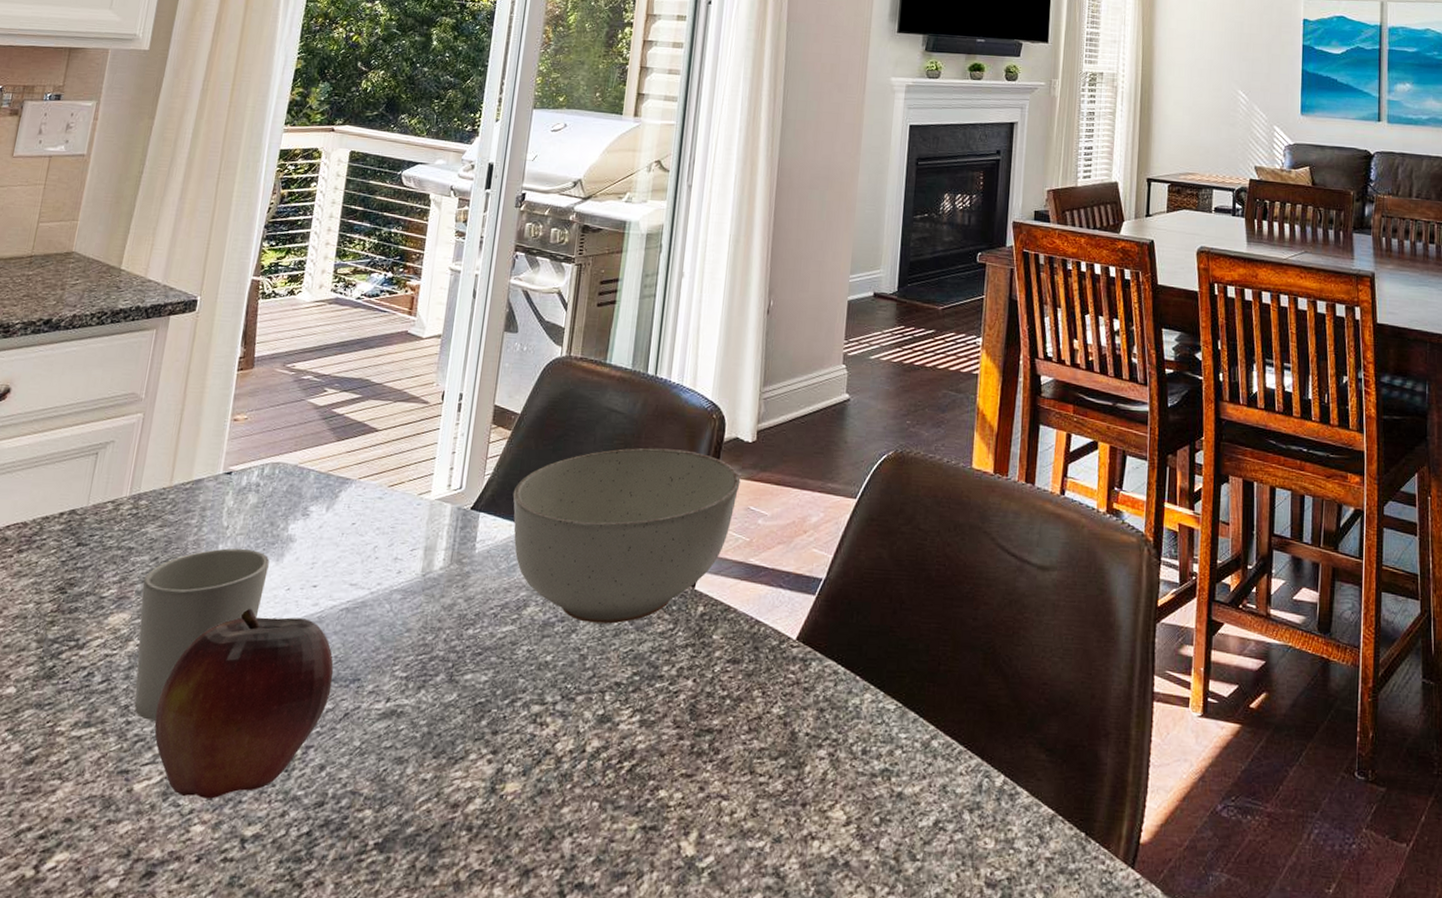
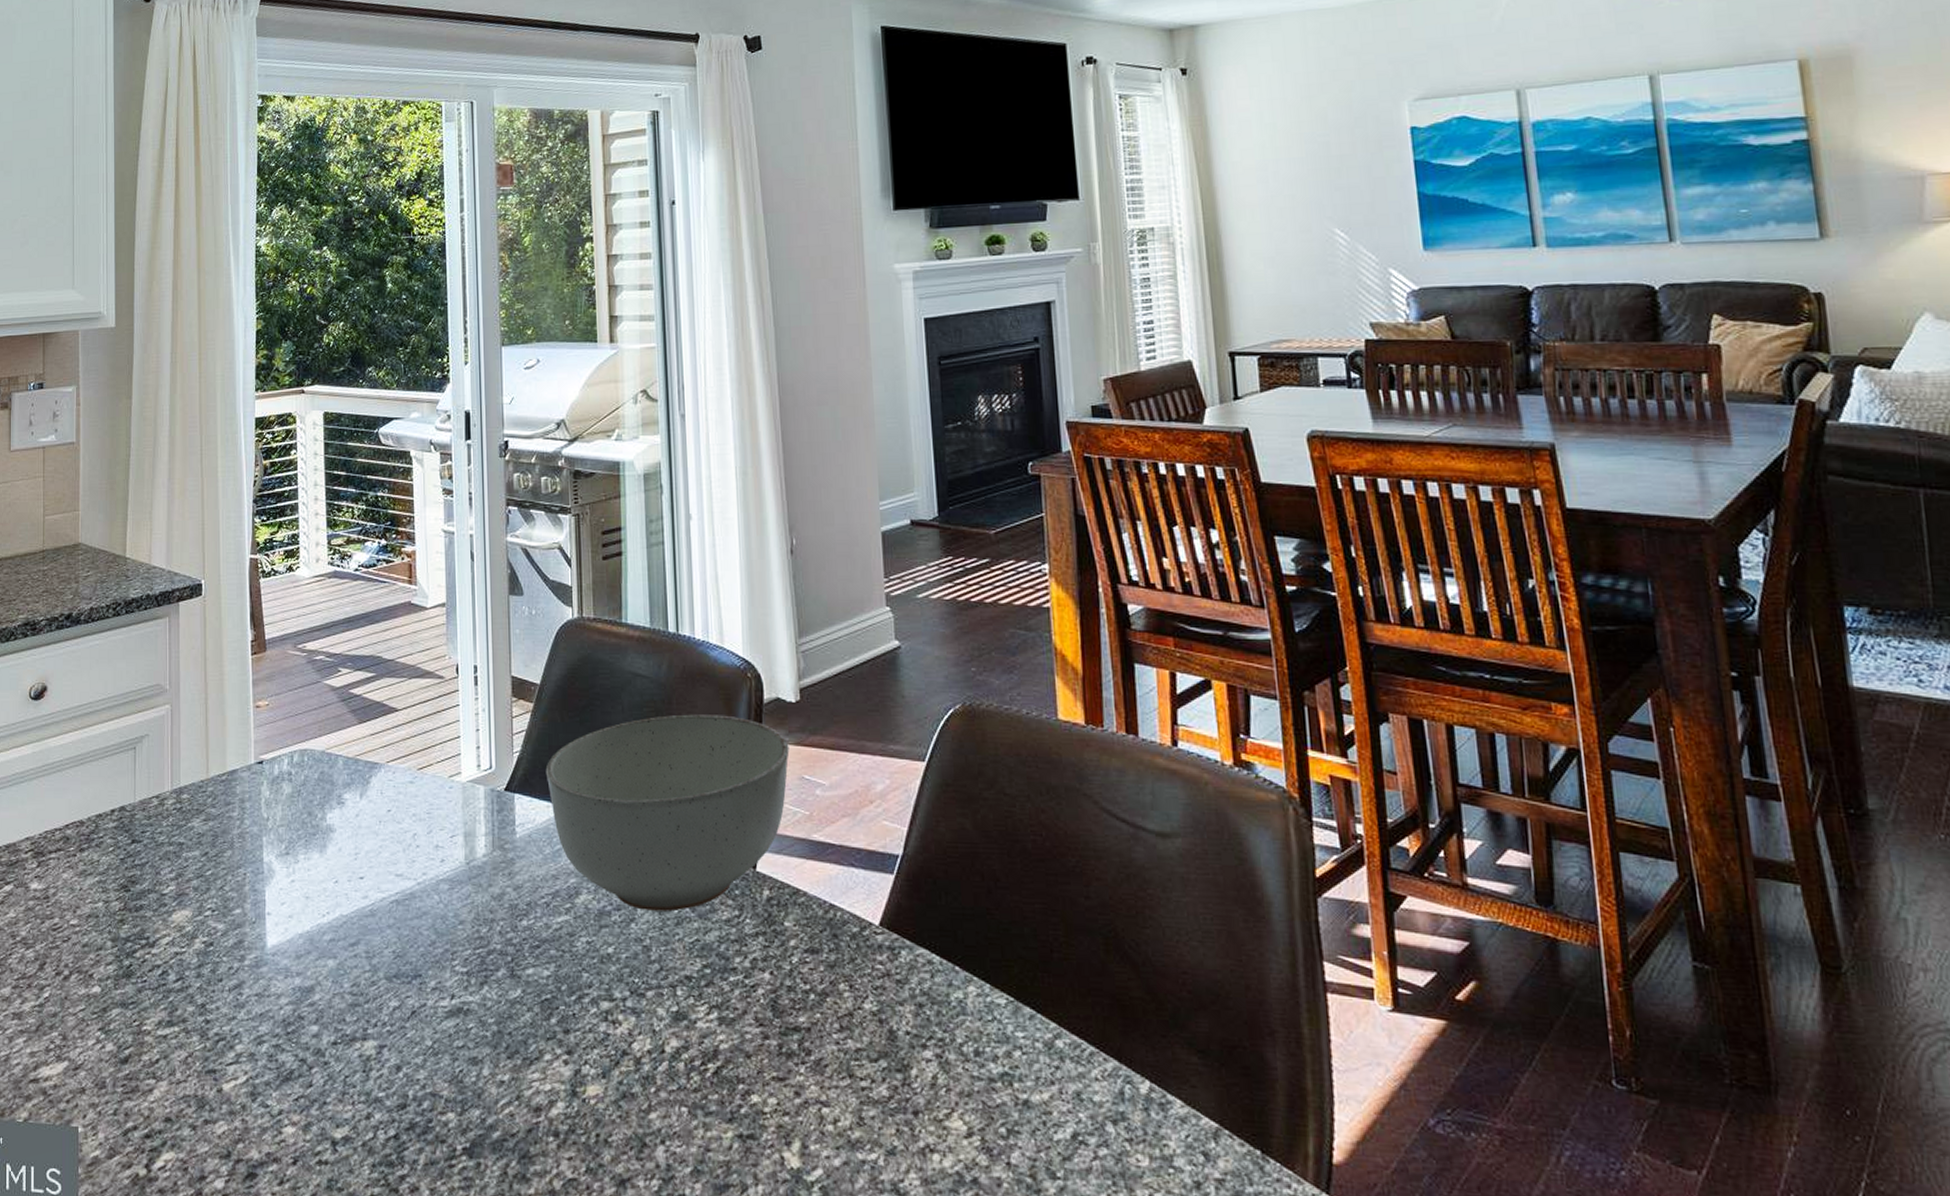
mug: present [134,548,270,721] -> none [198,840,314,1019]
fruit: present [154,608,334,799] -> none [230,902,395,1100]

